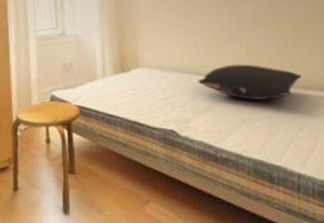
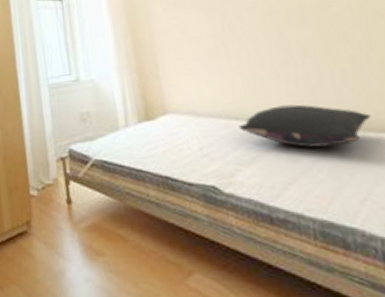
stool: present [10,101,81,214] -> none [27,155,104,287]

